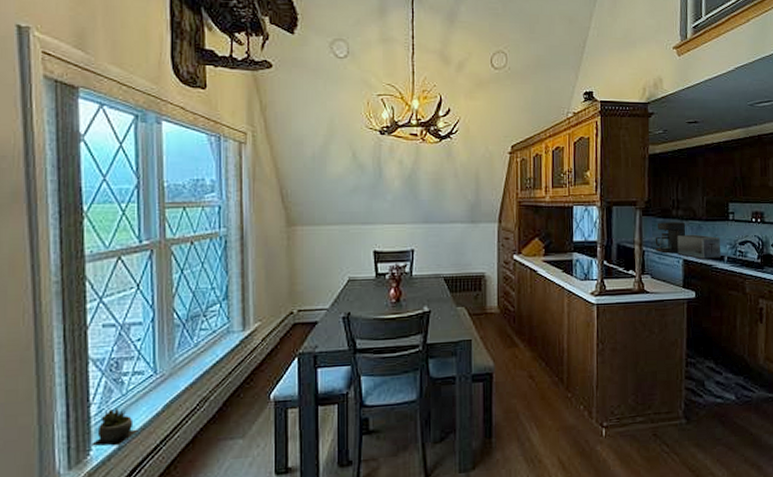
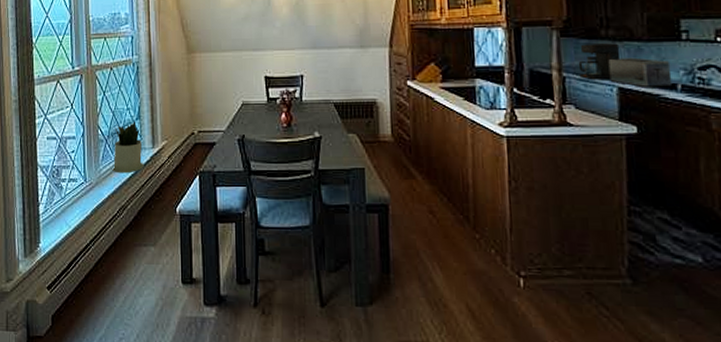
succulent plant: present [90,407,139,447] -> none [39,208,74,241]
planter: none [190,302,232,362] -> present [111,121,144,174]

